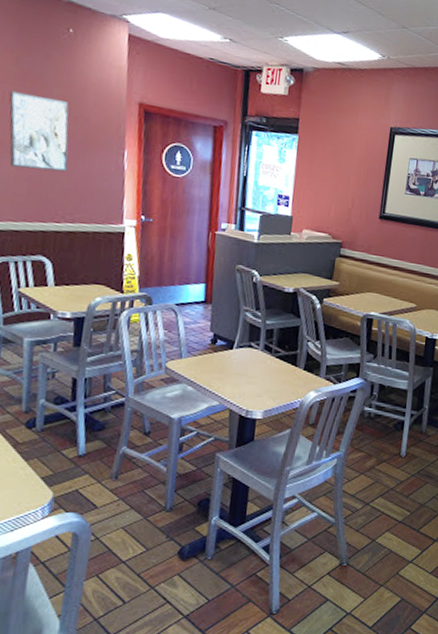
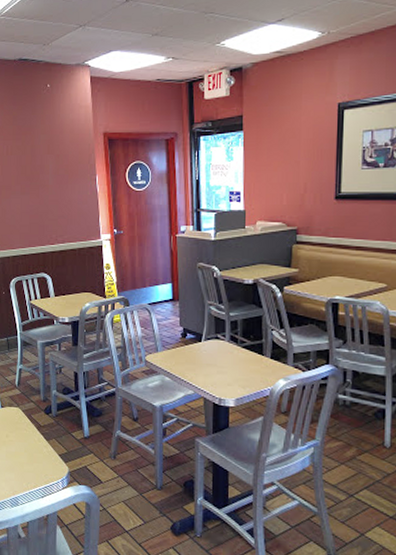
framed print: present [9,90,69,172] -> none [11,144,56,205]

